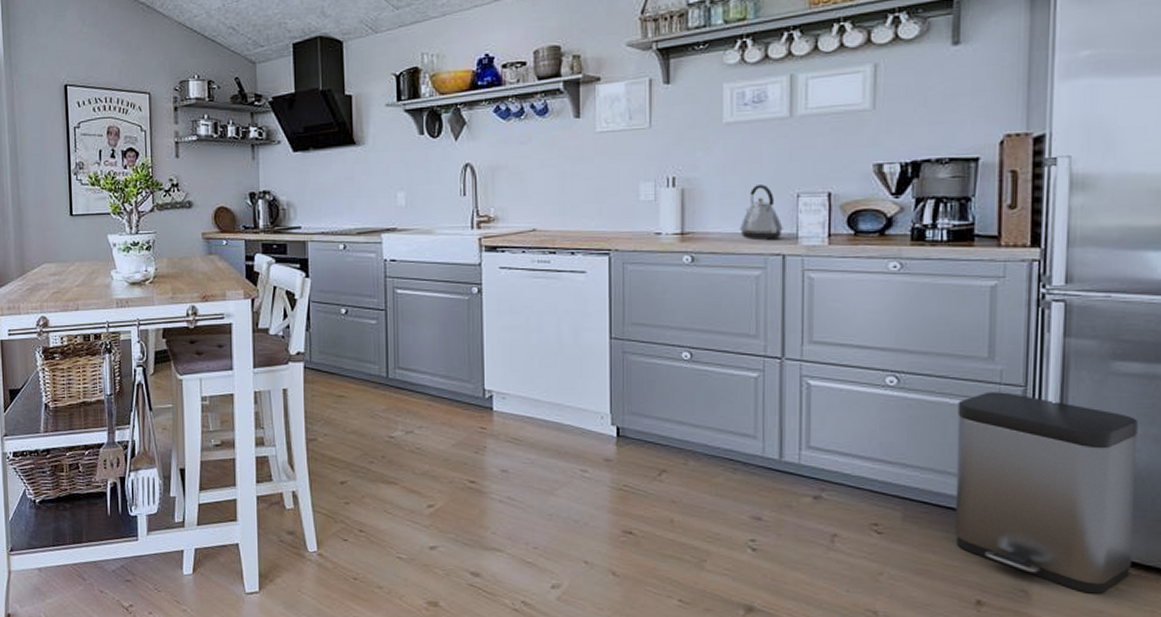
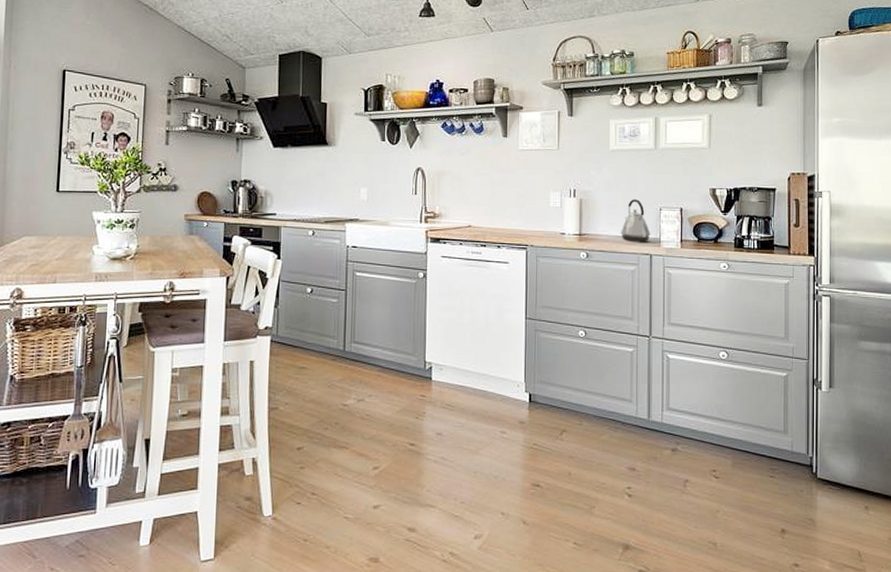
pedal bin: present [954,391,1138,594] -> none [766,364,877,519]

